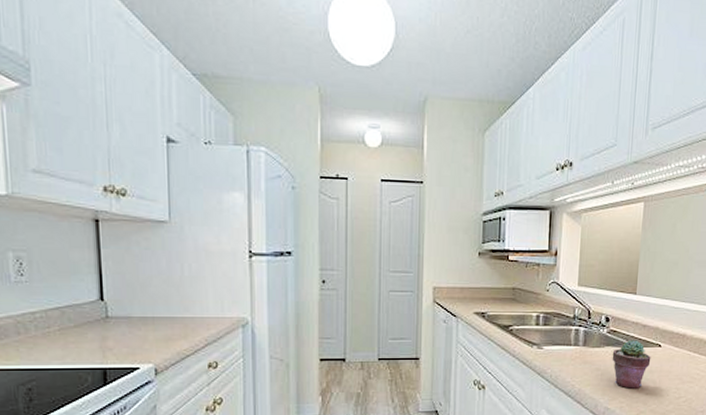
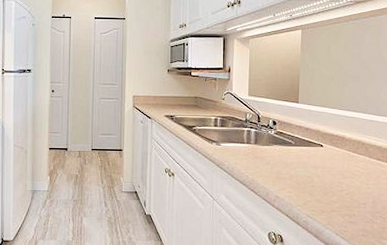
potted succulent: present [612,340,651,389] -> none [280,140,314,181]

